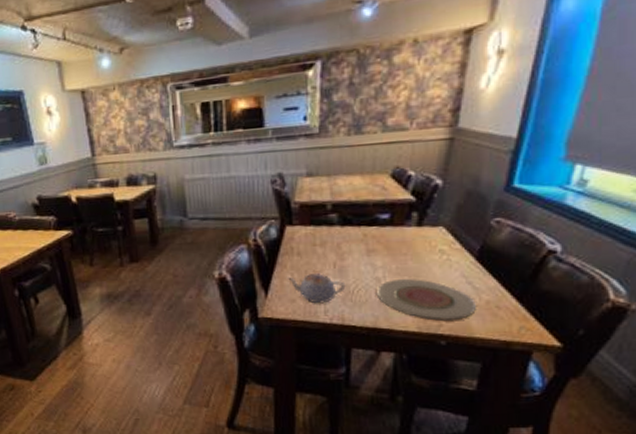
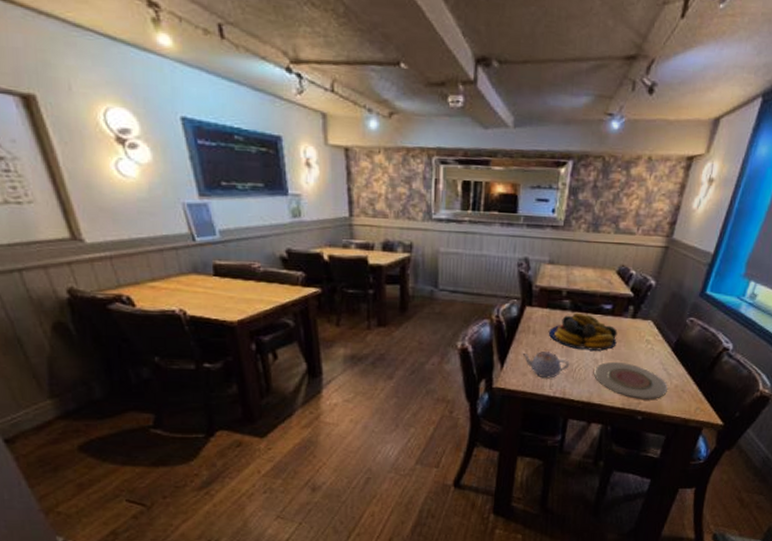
fruit bowl: none [315,226,401,268] -> present [548,312,618,351]

